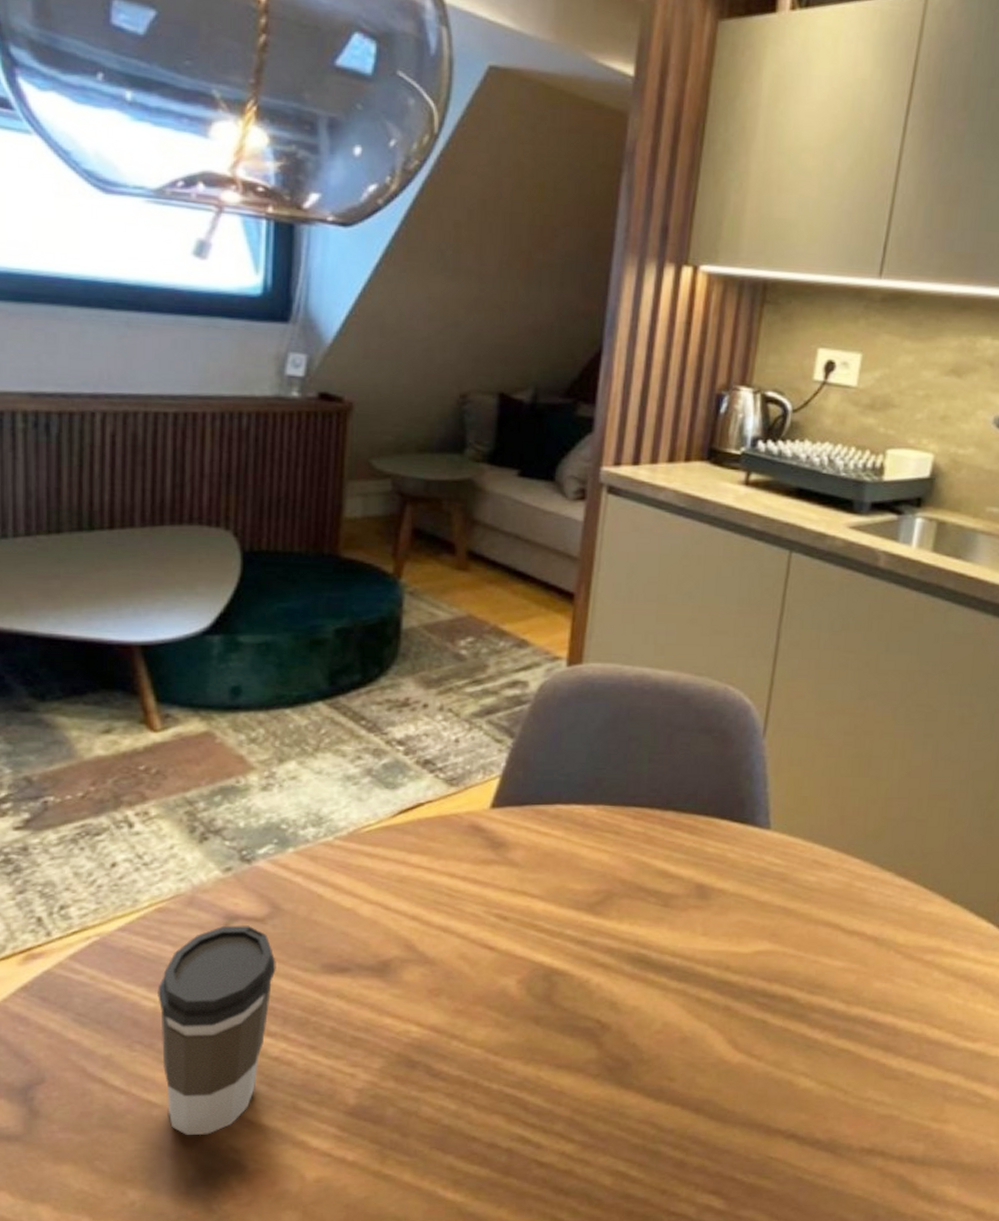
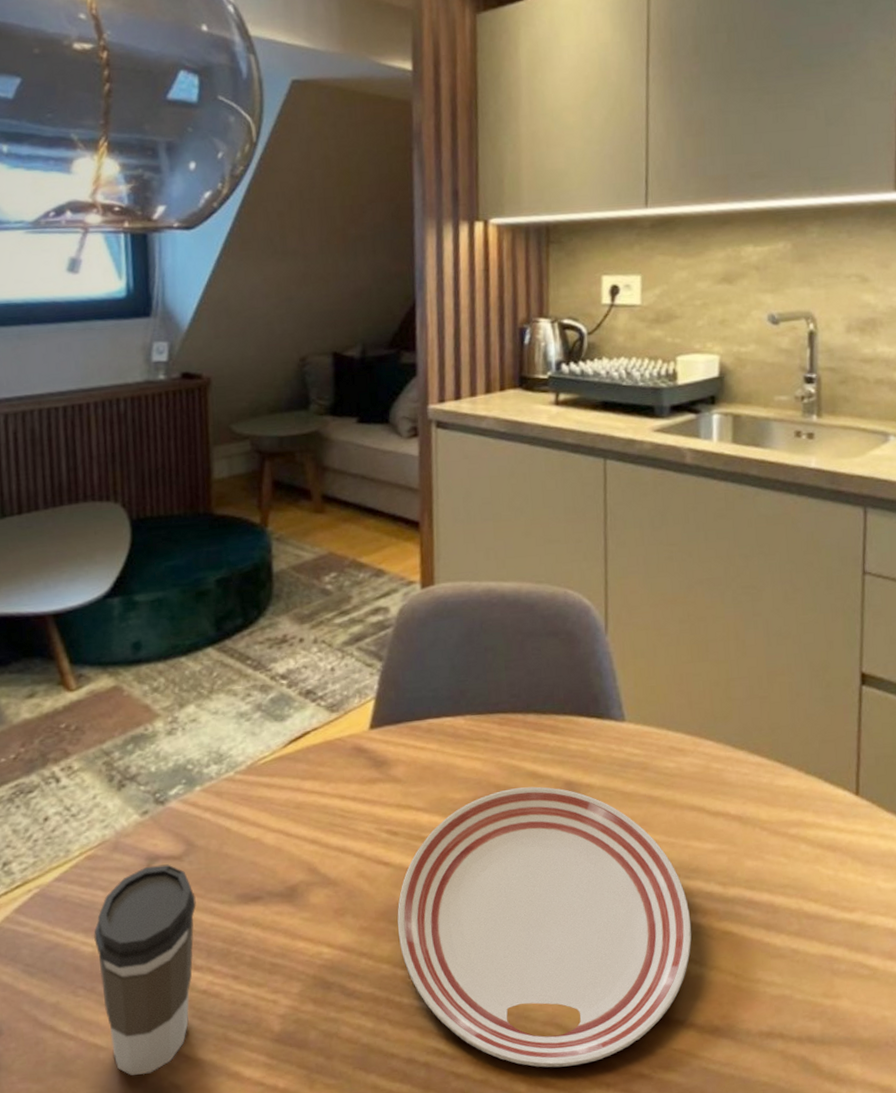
dinner plate: none [496,885,808,1165] -> present [397,786,692,1068]

